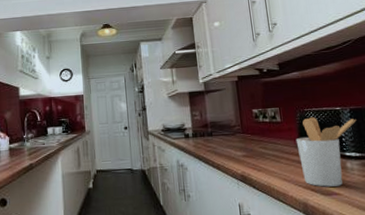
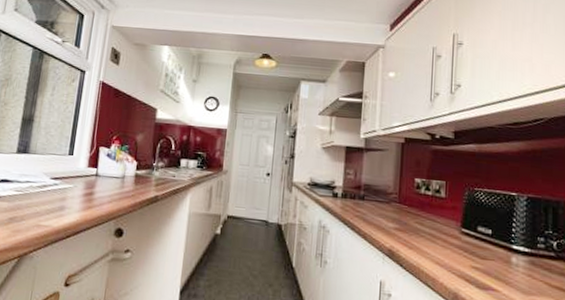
utensil holder: present [296,117,357,187] -> none [458,198,533,282]

